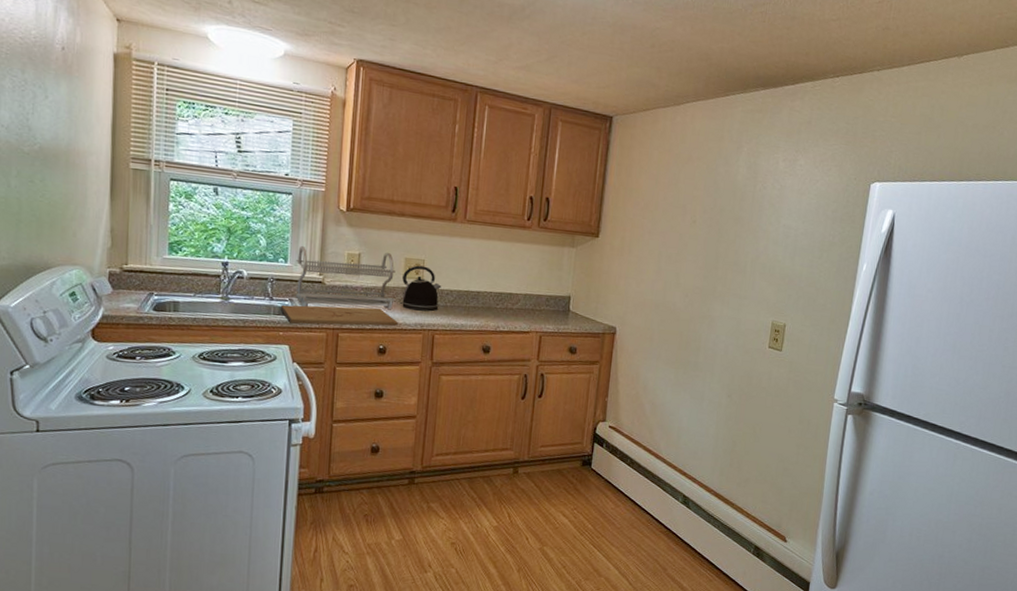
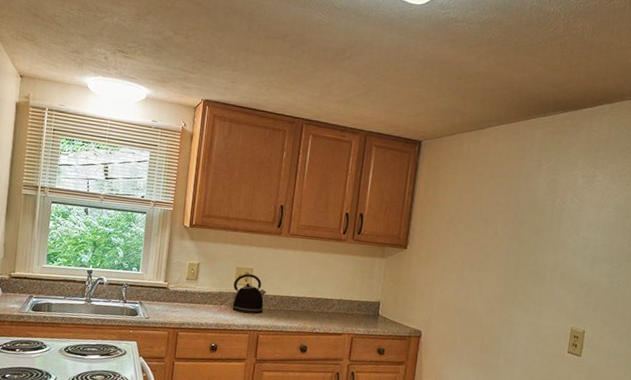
cutting board: present [280,304,398,327] -> none [131,306,228,327]
dish rack: present [295,245,395,310] -> none [144,256,228,313]

